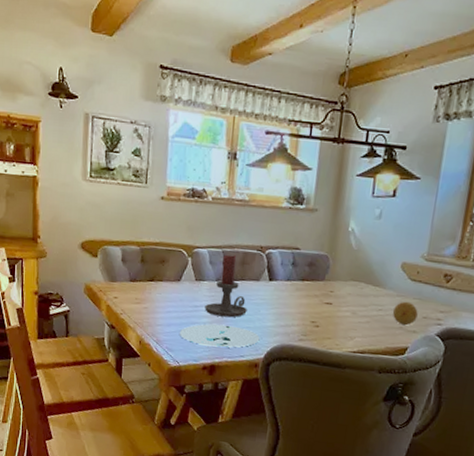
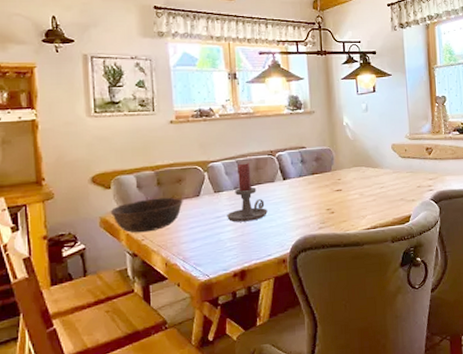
bowl: none [94,274,164,308] -> present [110,197,183,233]
plate: present [179,323,260,348] -> none [205,228,284,254]
fruit: present [392,301,418,326] -> none [392,176,413,197]

